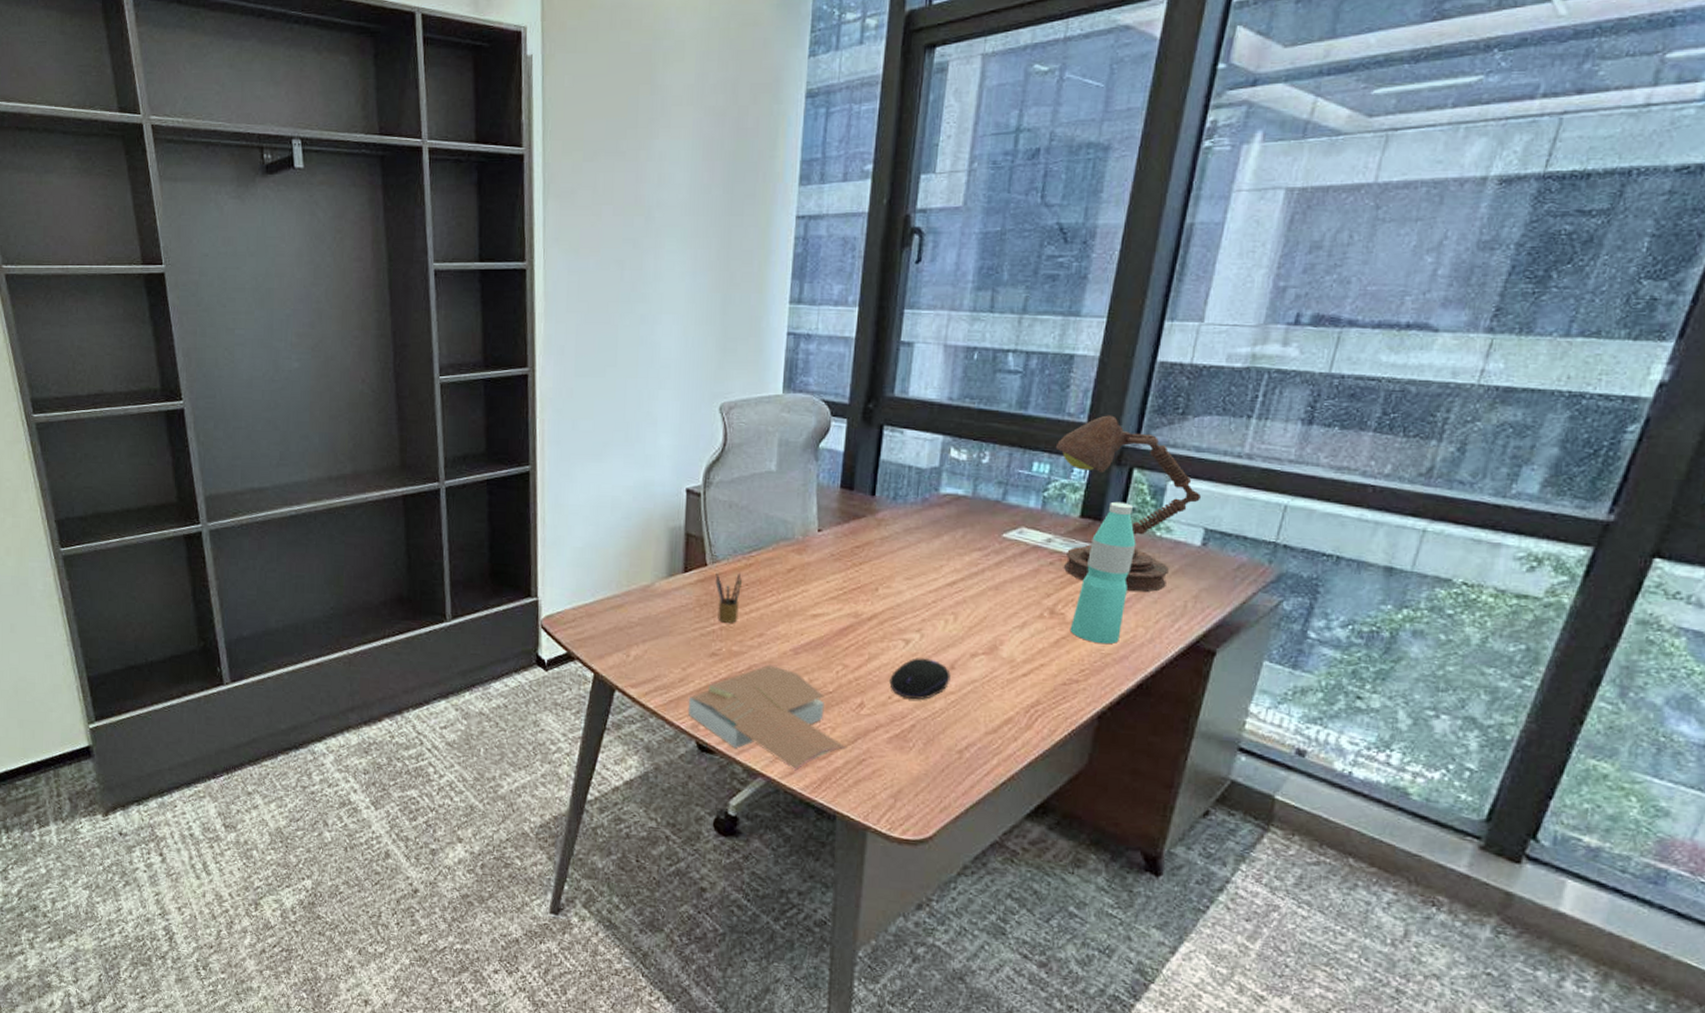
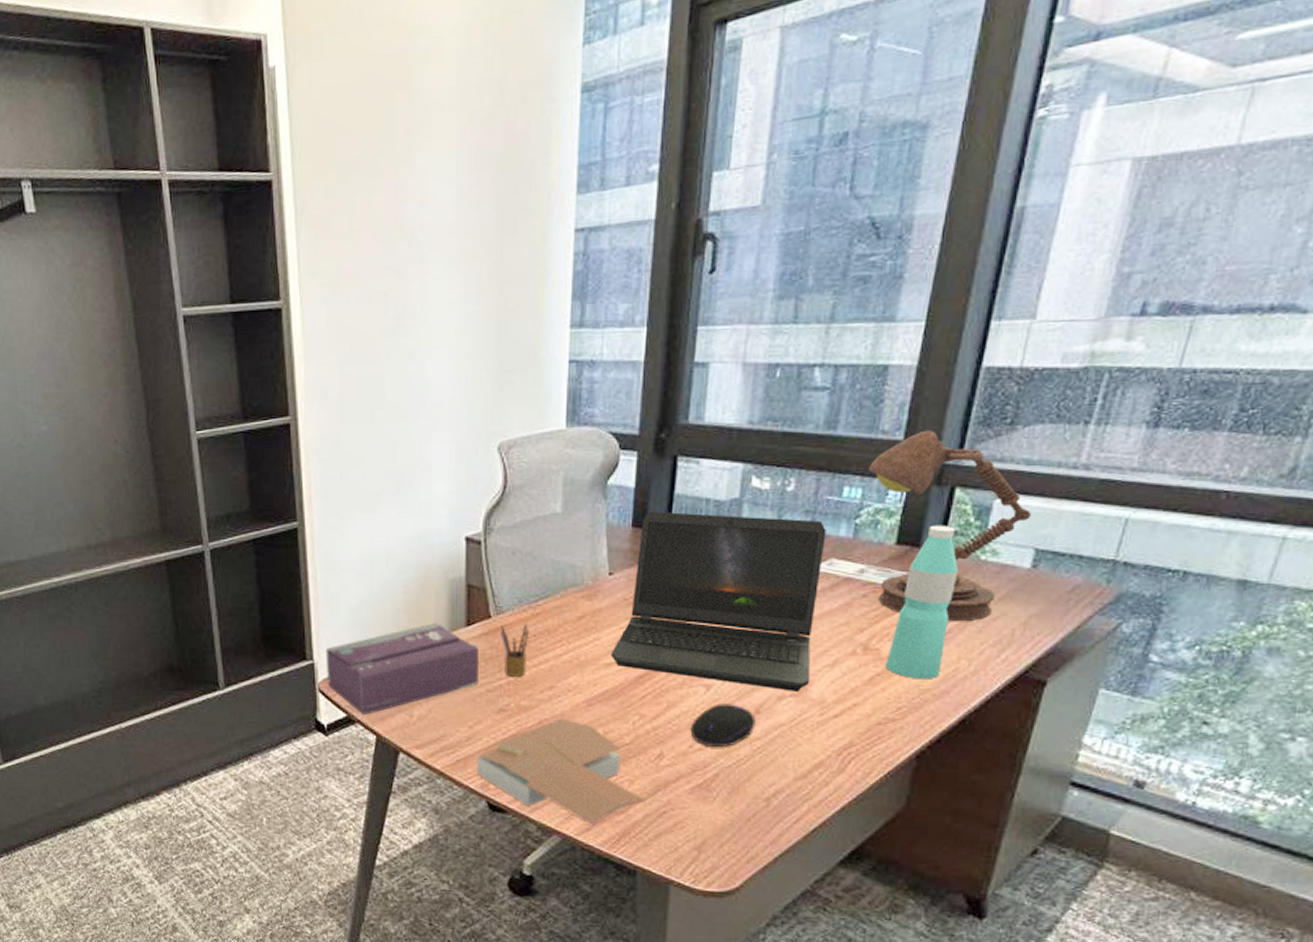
tissue box: none [549,568,694,653] -> present [325,623,478,716]
laptop computer: none [818,474,1017,650] -> present [611,511,826,691]

